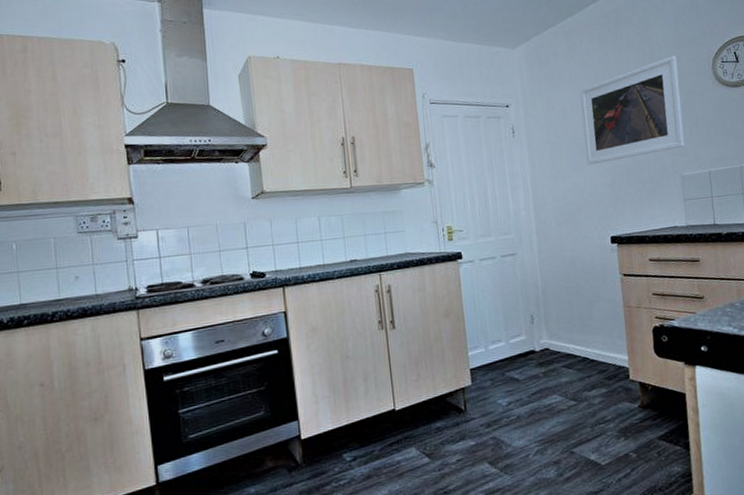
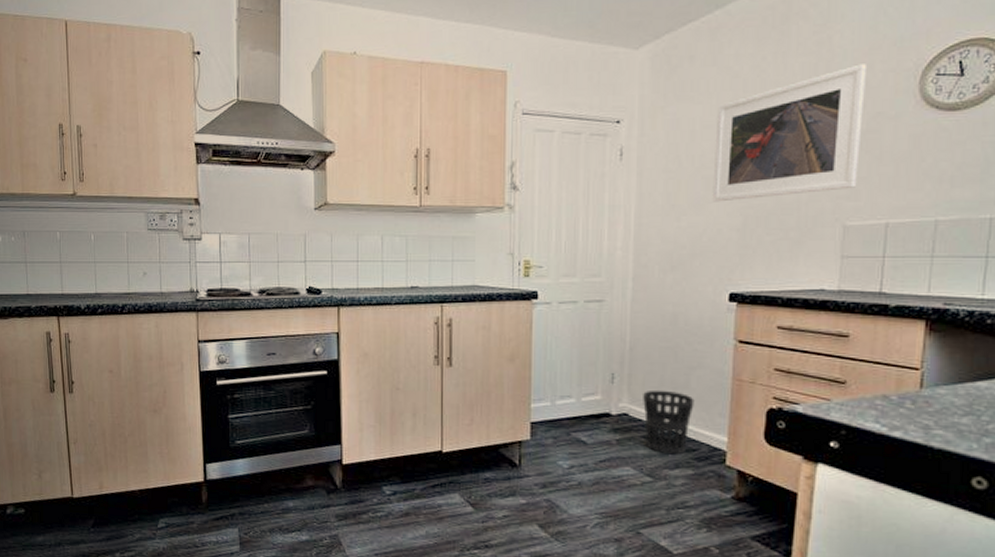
wastebasket: none [558,323,599,379] -> present [643,389,694,455]

